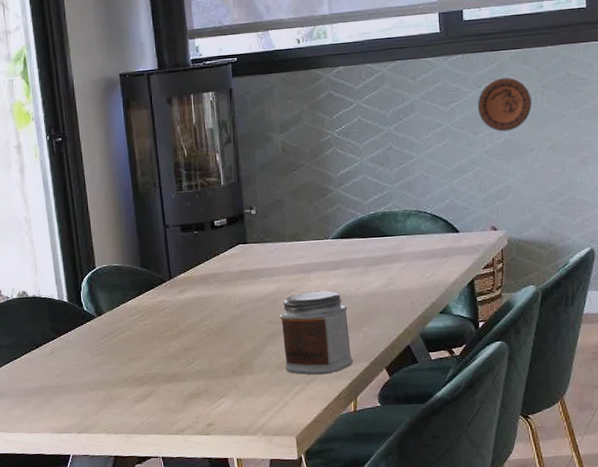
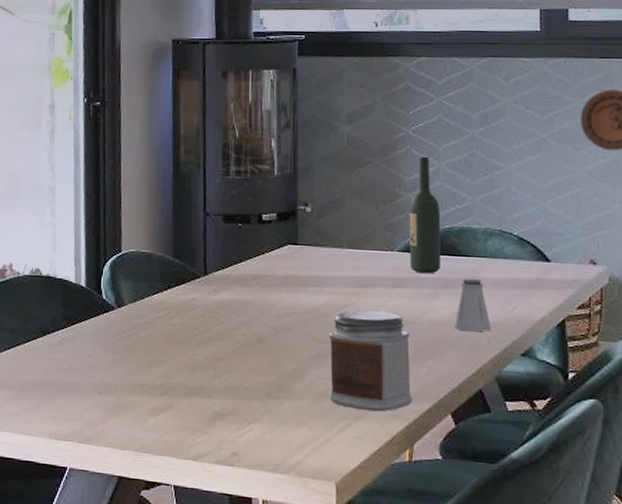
wine bottle: none [339,154,369,255] -> present [409,156,441,274]
saltshaker: none [384,254,414,299] -> present [455,279,491,332]

